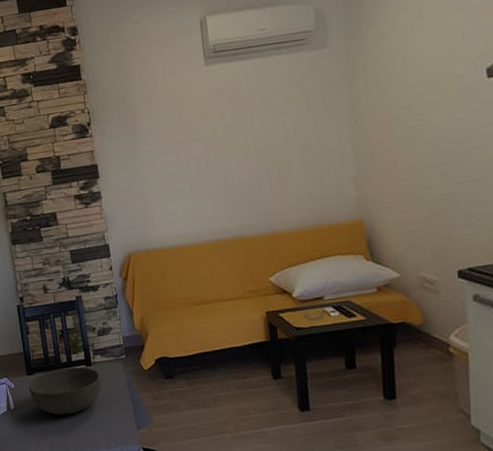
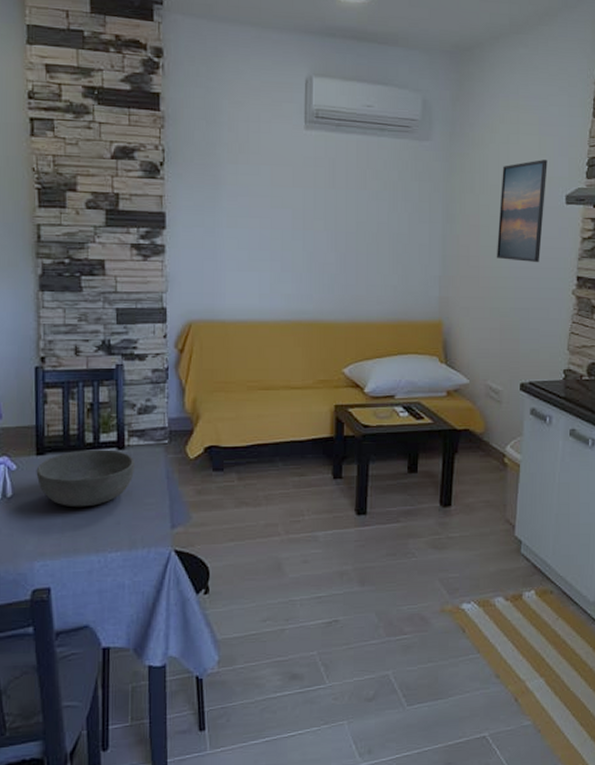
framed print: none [409,37,464,149] -> present [496,160,548,262]

